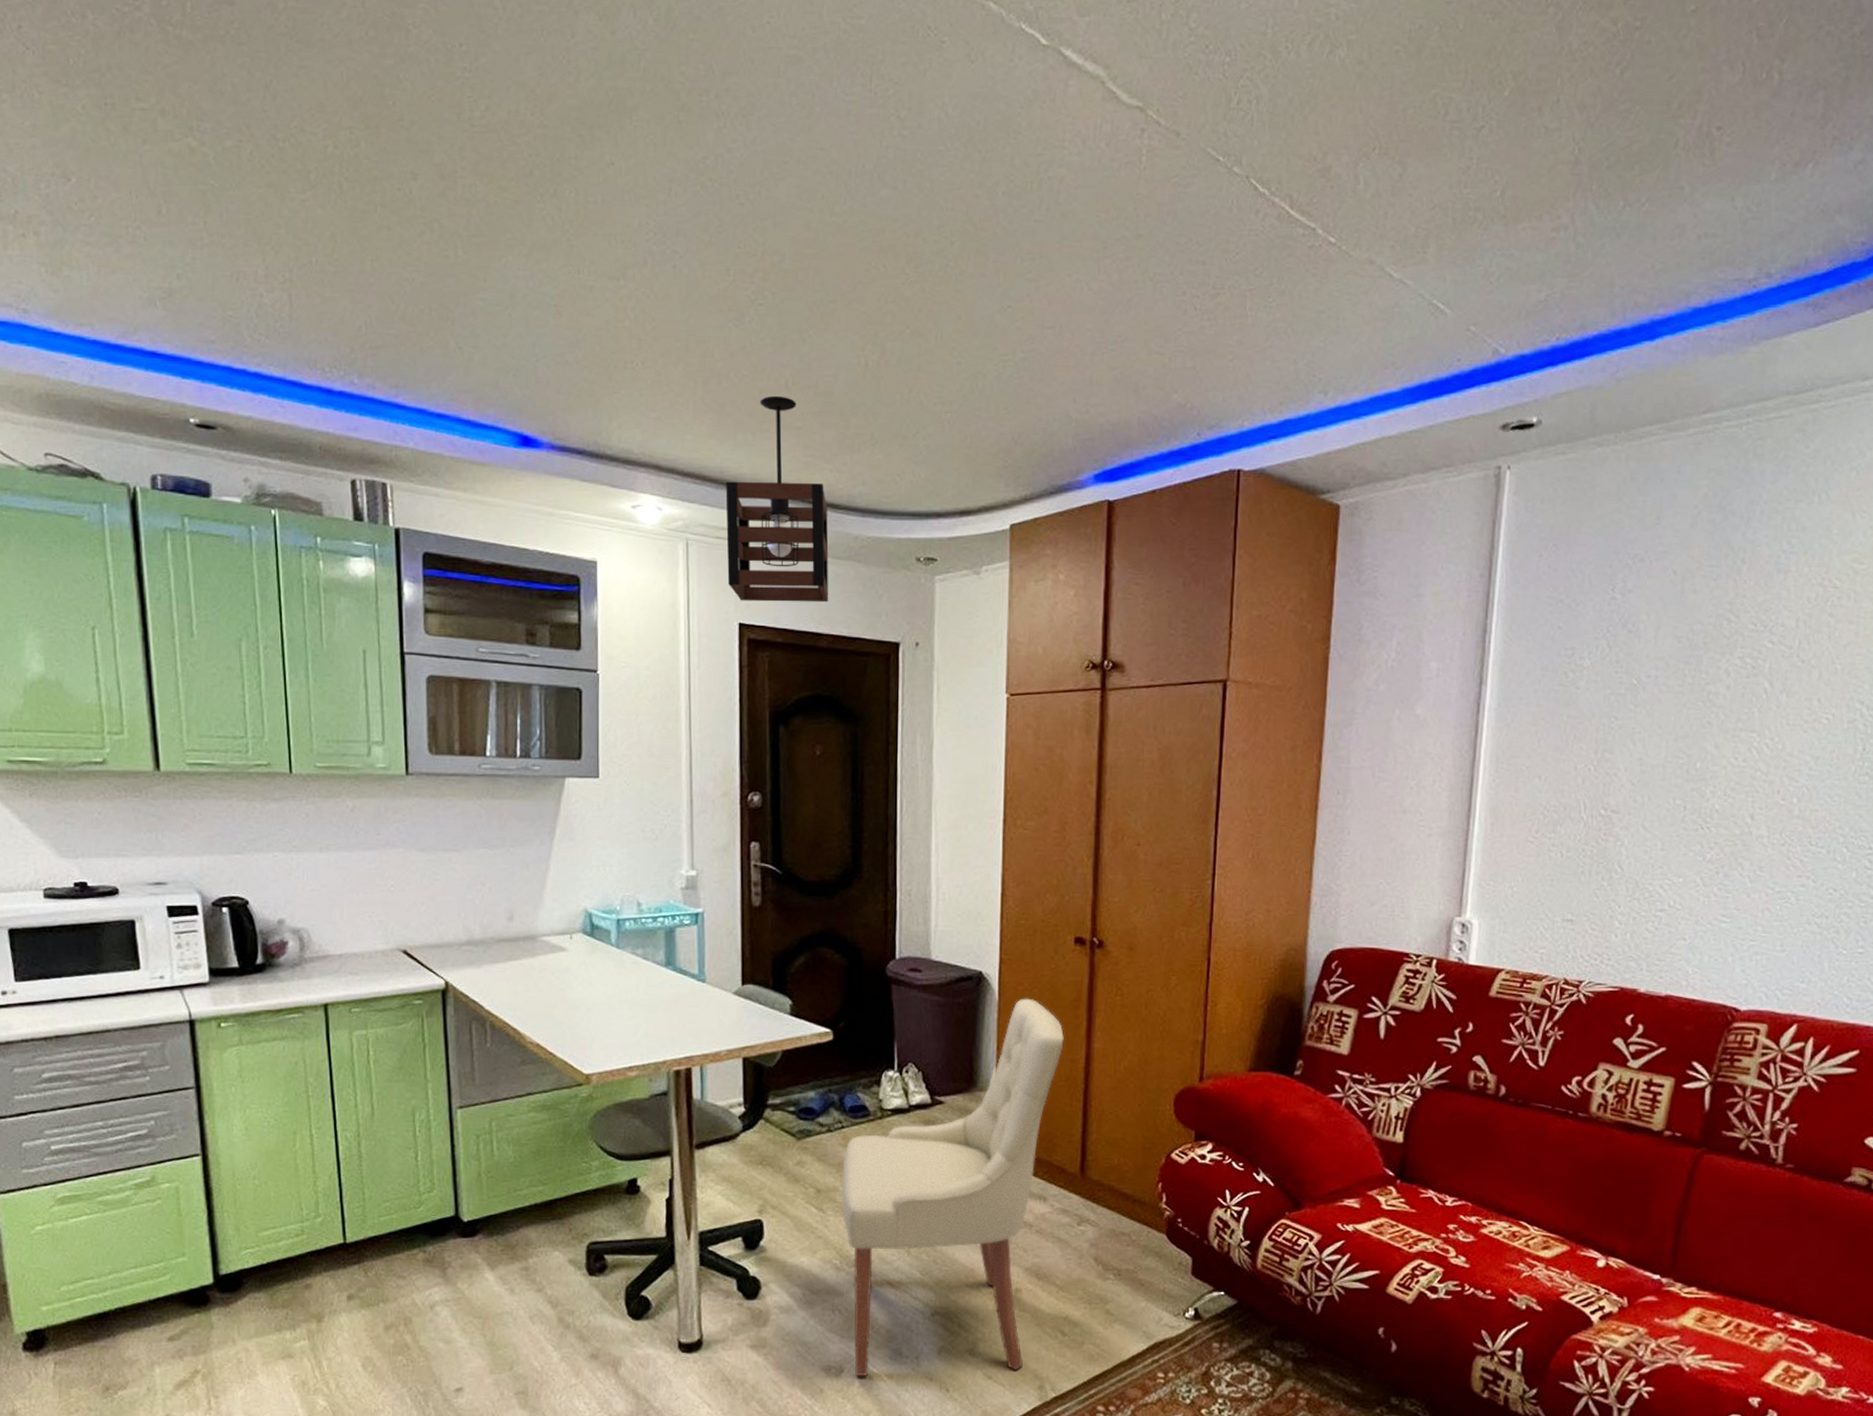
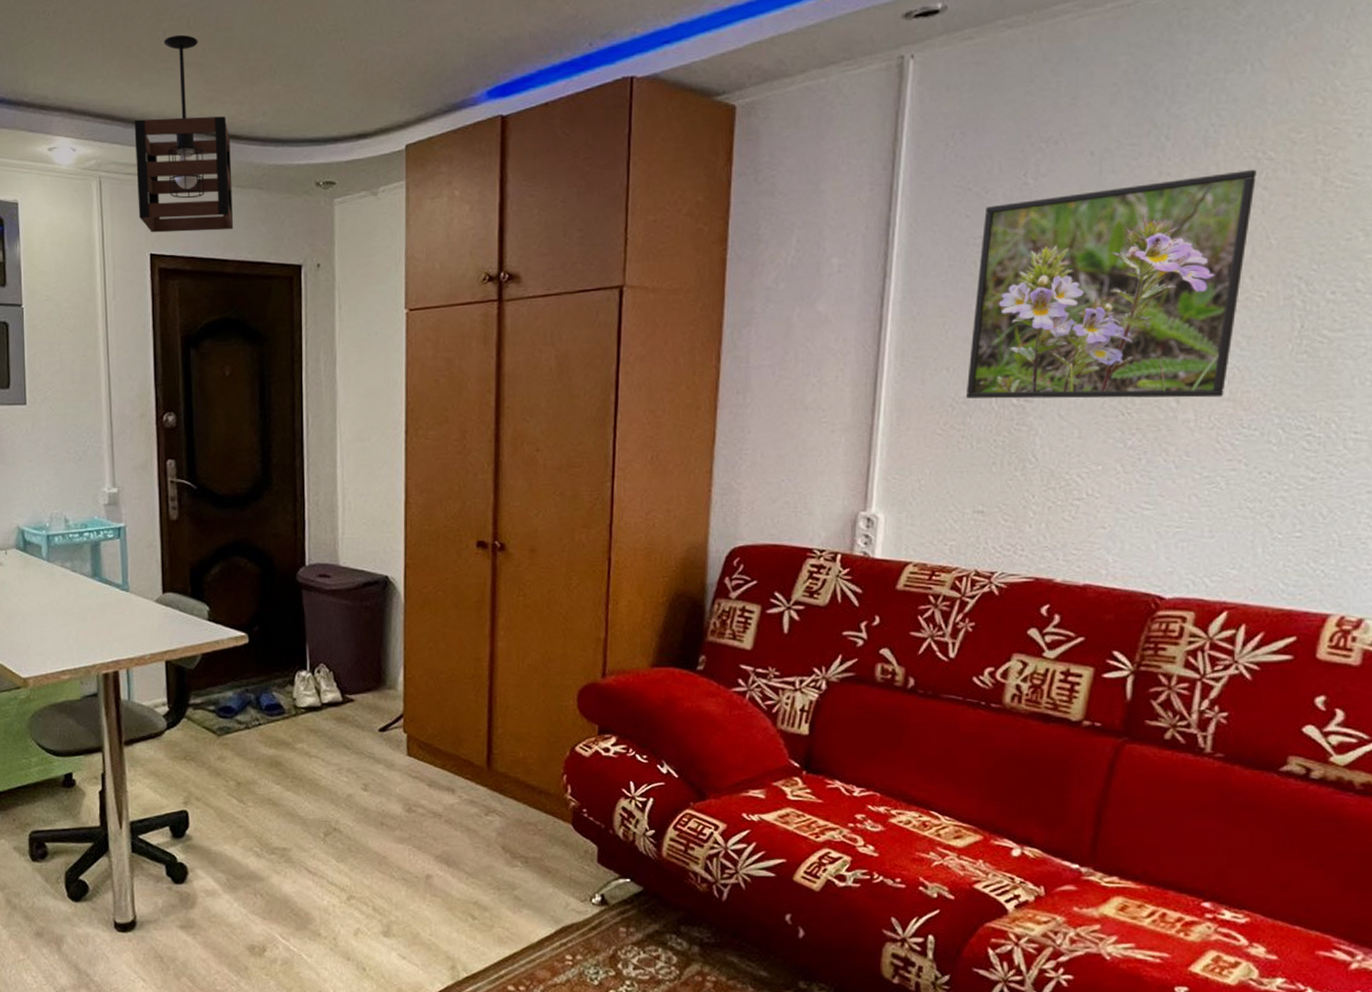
chair: present [840,998,1064,1376] -> none [259,600,468,955]
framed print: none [1556,596,1823,815] -> present [965,169,1257,399]

